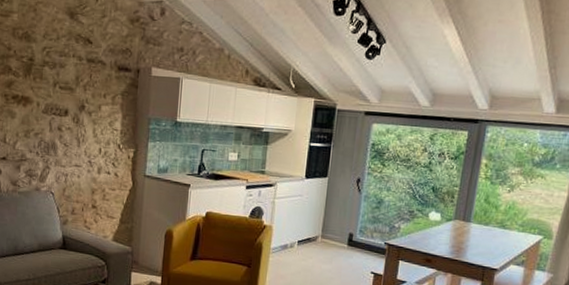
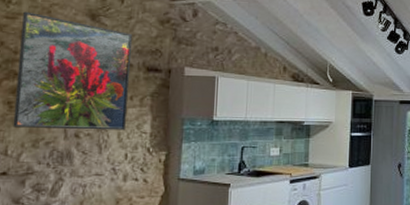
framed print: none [9,9,106,127] -> present [12,11,133,131]

